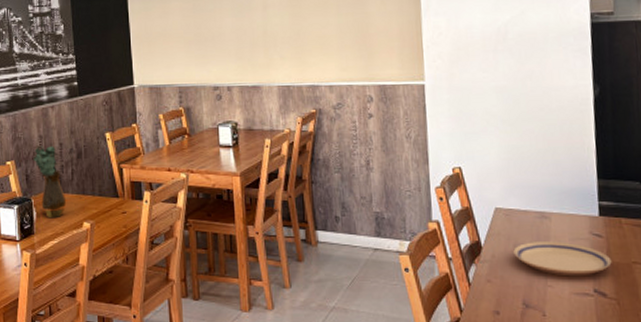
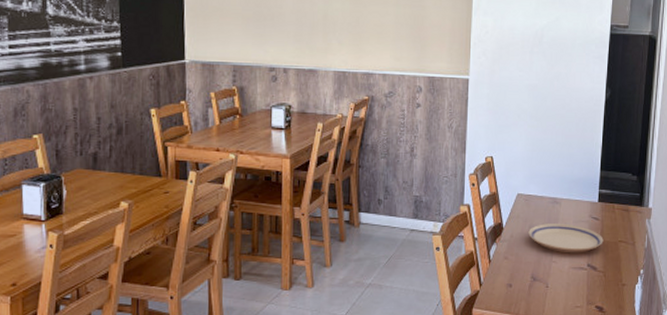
vase: present [33,144,67,217] -> none [65,117,103,196]

